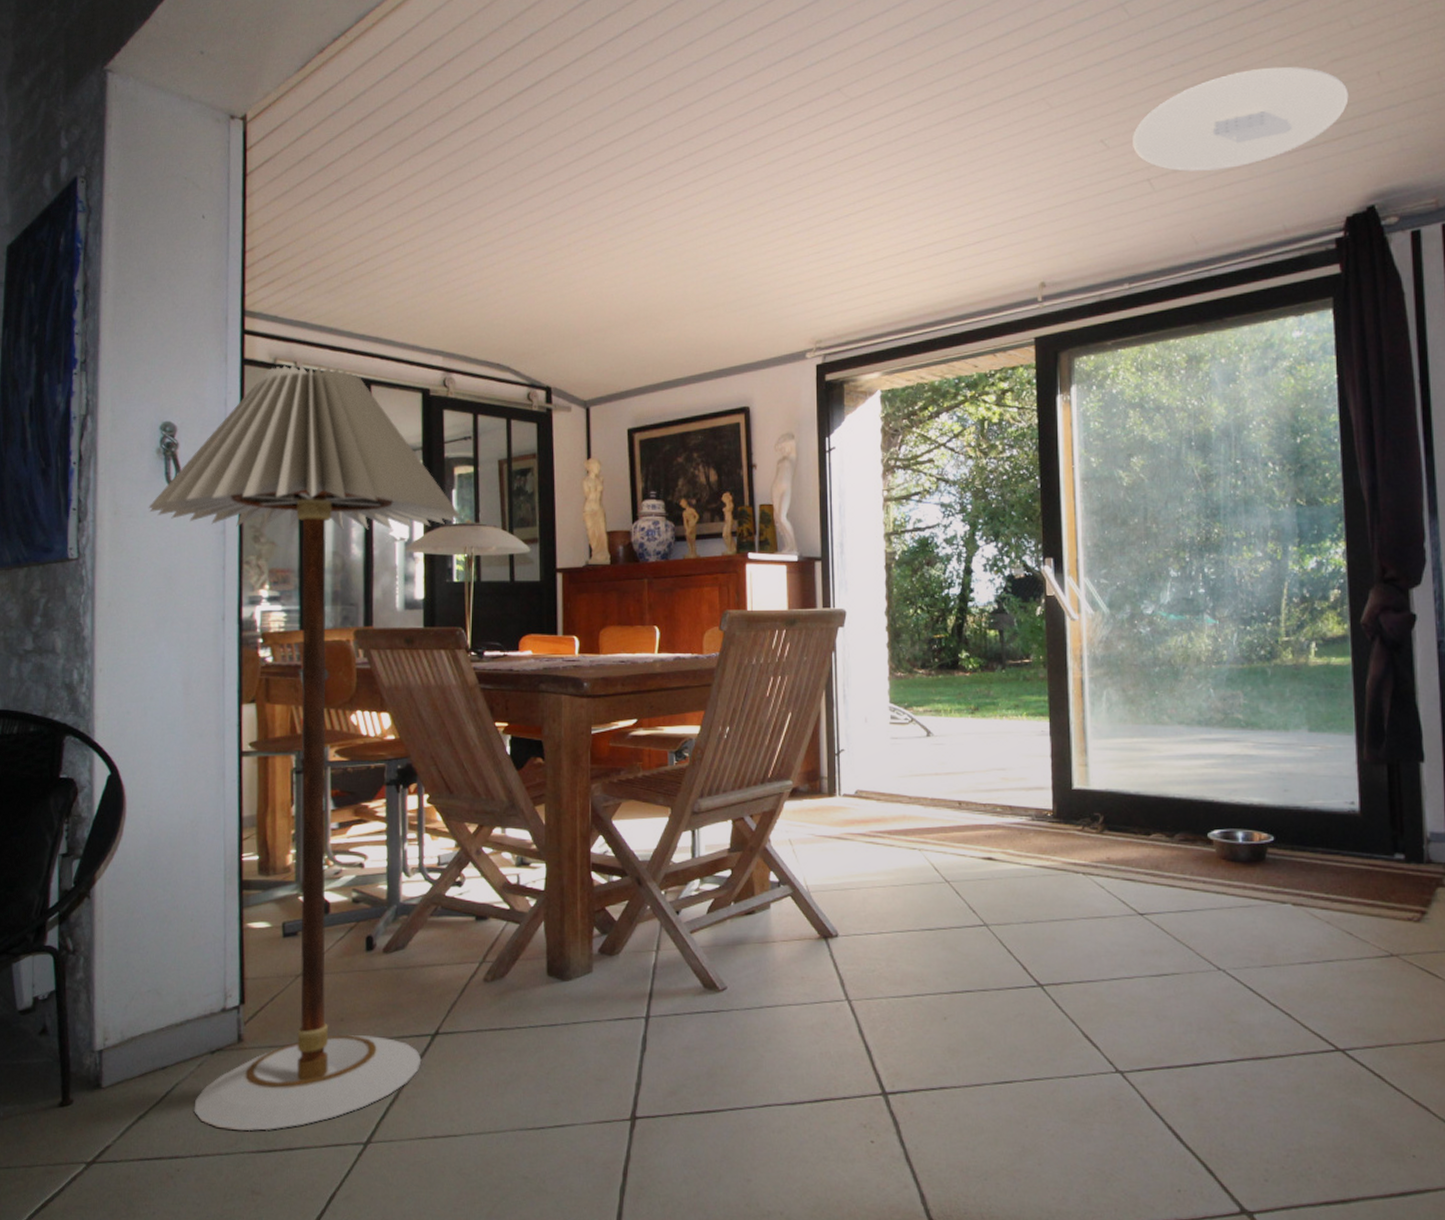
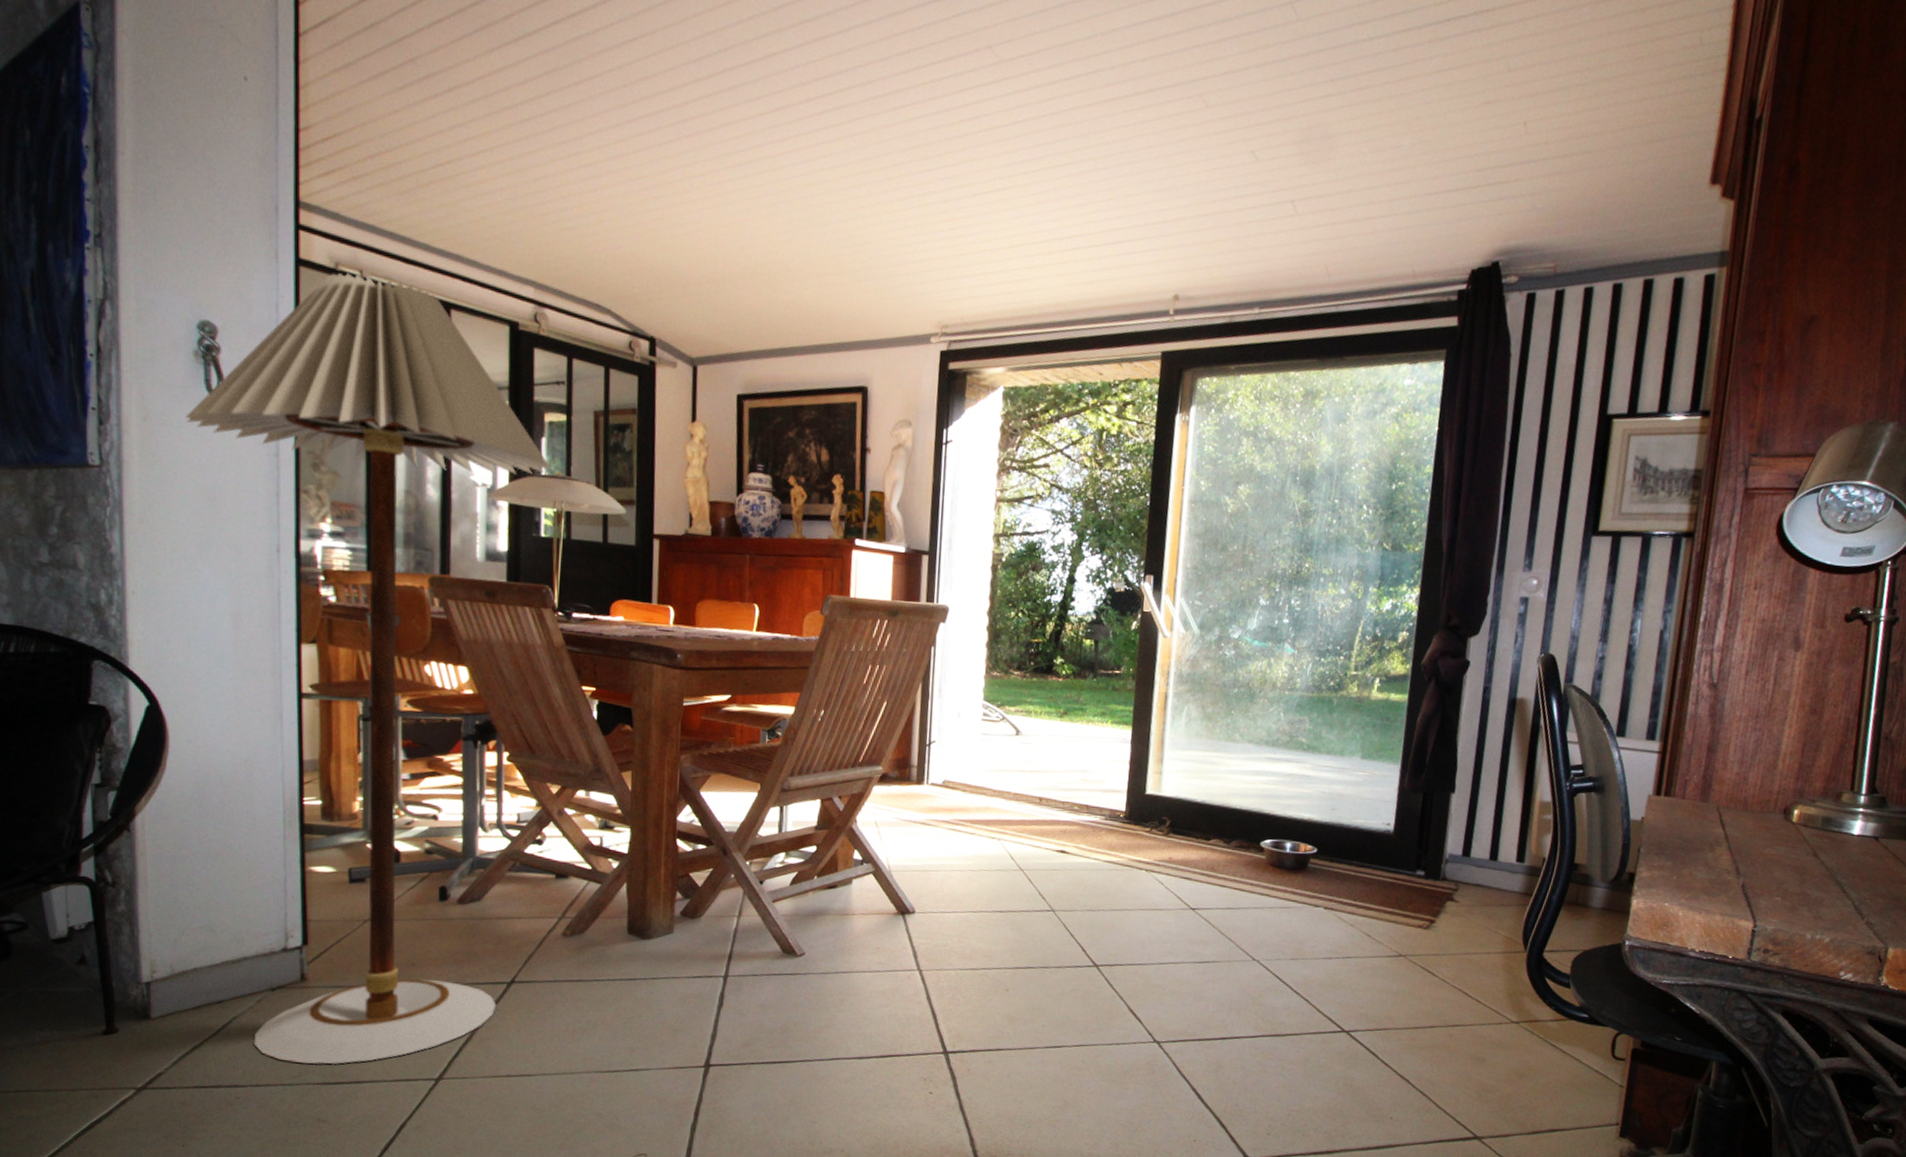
ceiling light: present [1131,66,1349,172] -> none [1281,98,1495,202]

